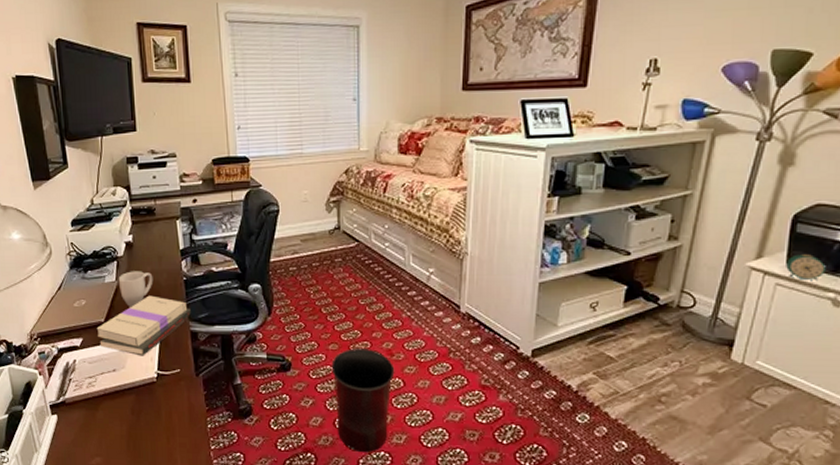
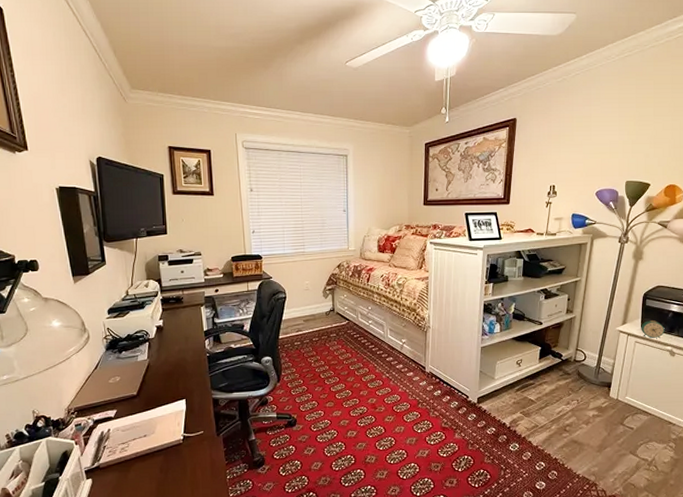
books: present [96,295,192,356] -> none [129,370,214,422]
mug: present [118,271,153,307] -> none [149,350,181,381]
waste bin: present [331,348,395,452] -> none [328,404,378,488]

